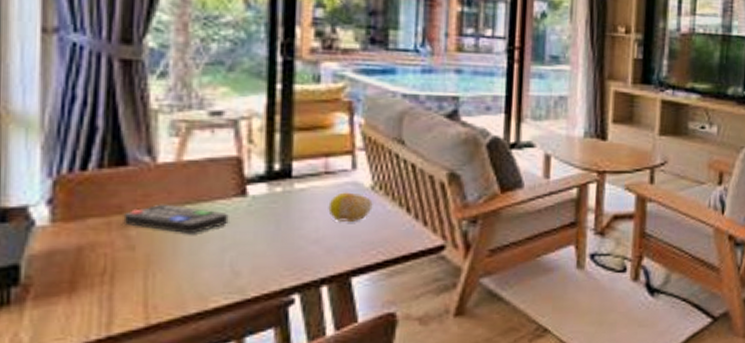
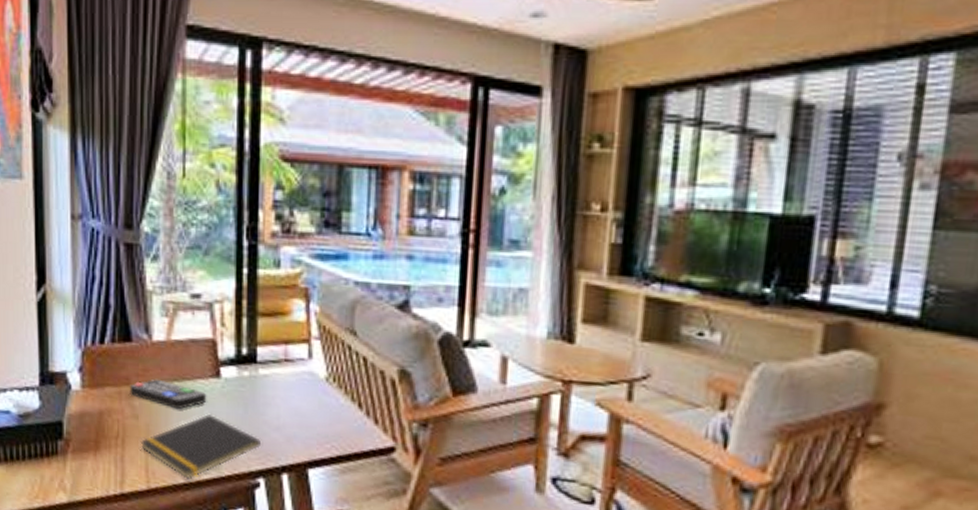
notepad: none [136,234,297,308] -> present [140,413,262,480]
fruit: present [328,192,373,221] -> none [288,381,327,413]

